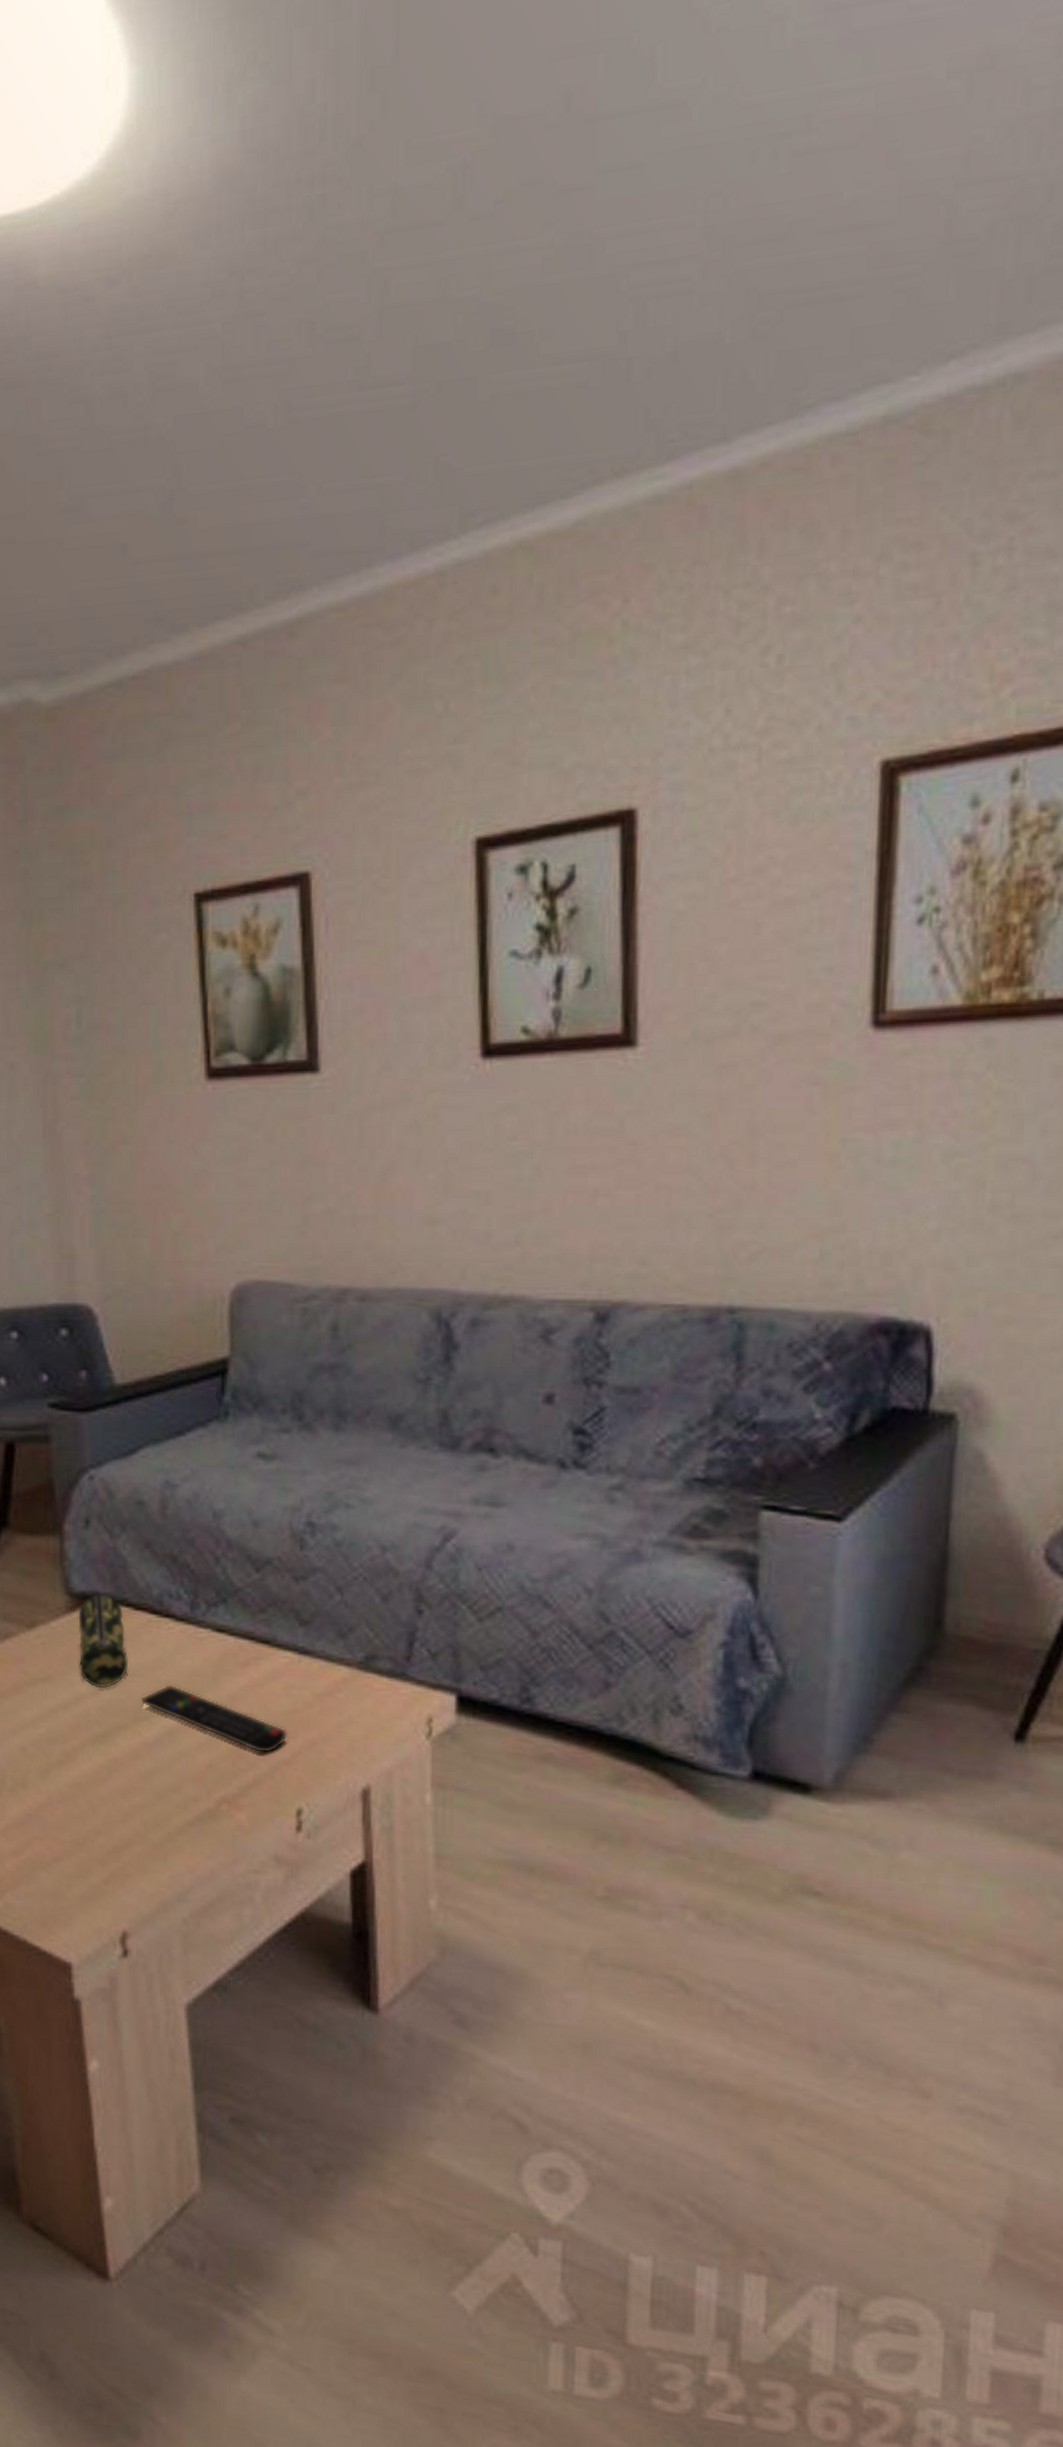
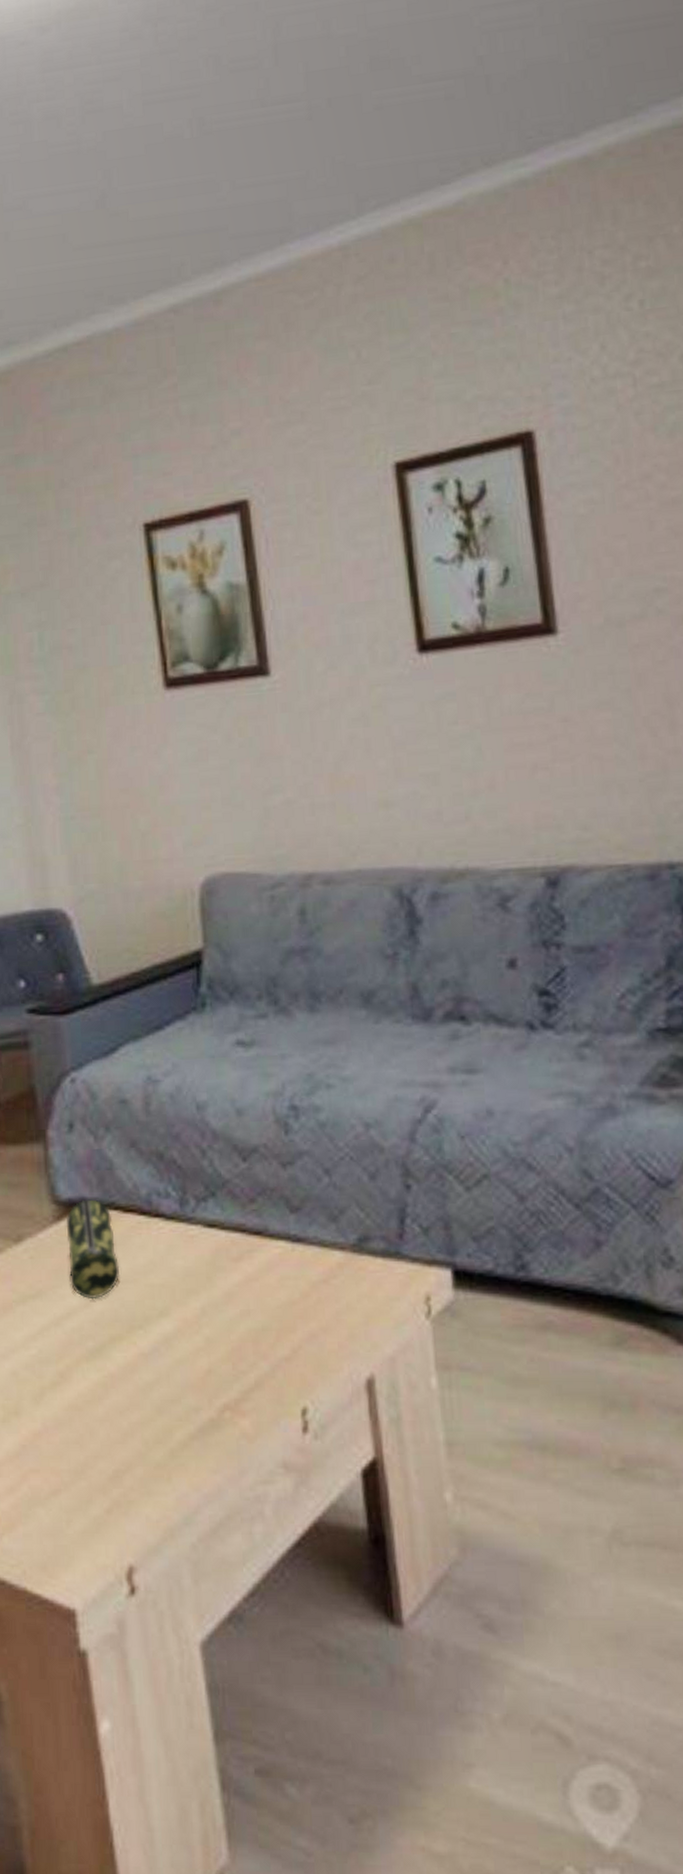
remote control: present [141,1684,288,1754] -> none [135,1287,287,1352]

